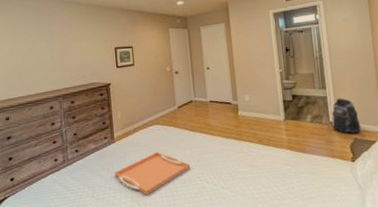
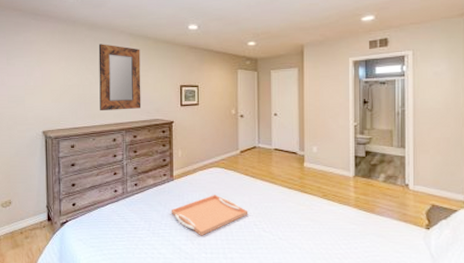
home mirror: none [29,12,77,79] -> present [98,44,141,110]
backpack: present [332,98,361,134] -> none [407,159,441,200]

